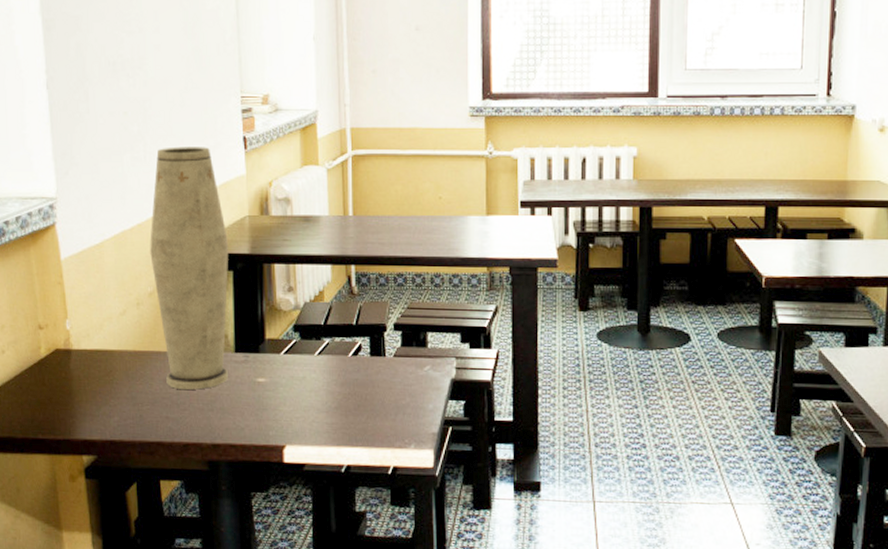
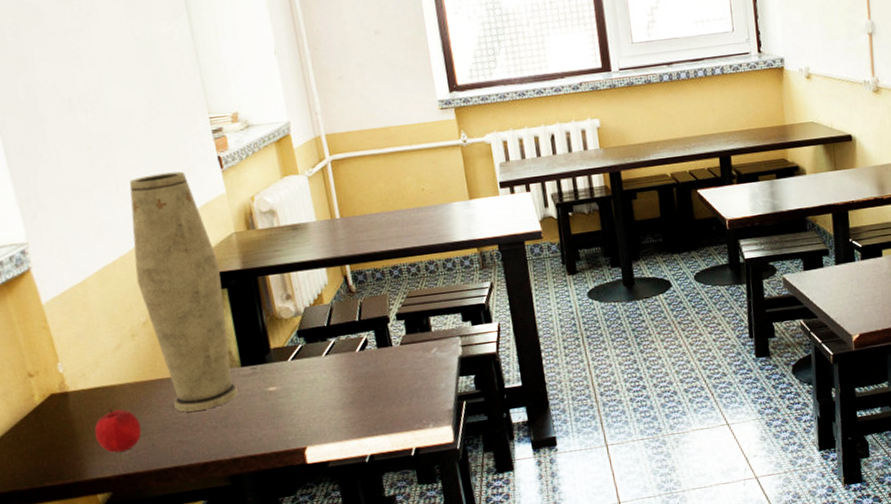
apple: none [89,373,133,418] -> present [94,408,142,453]

